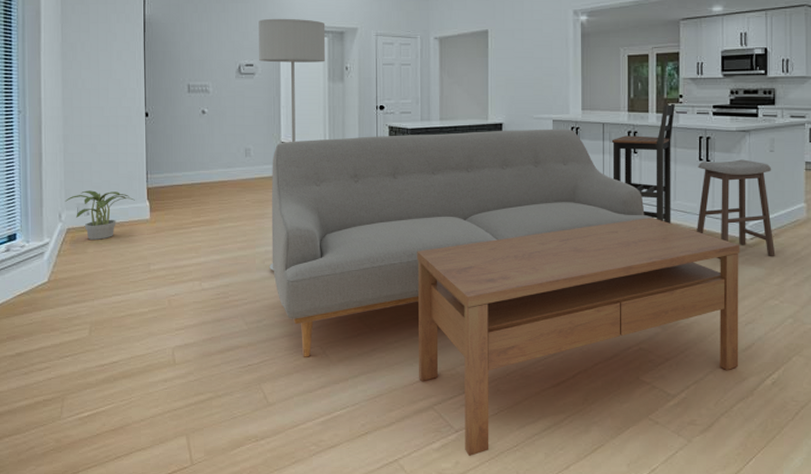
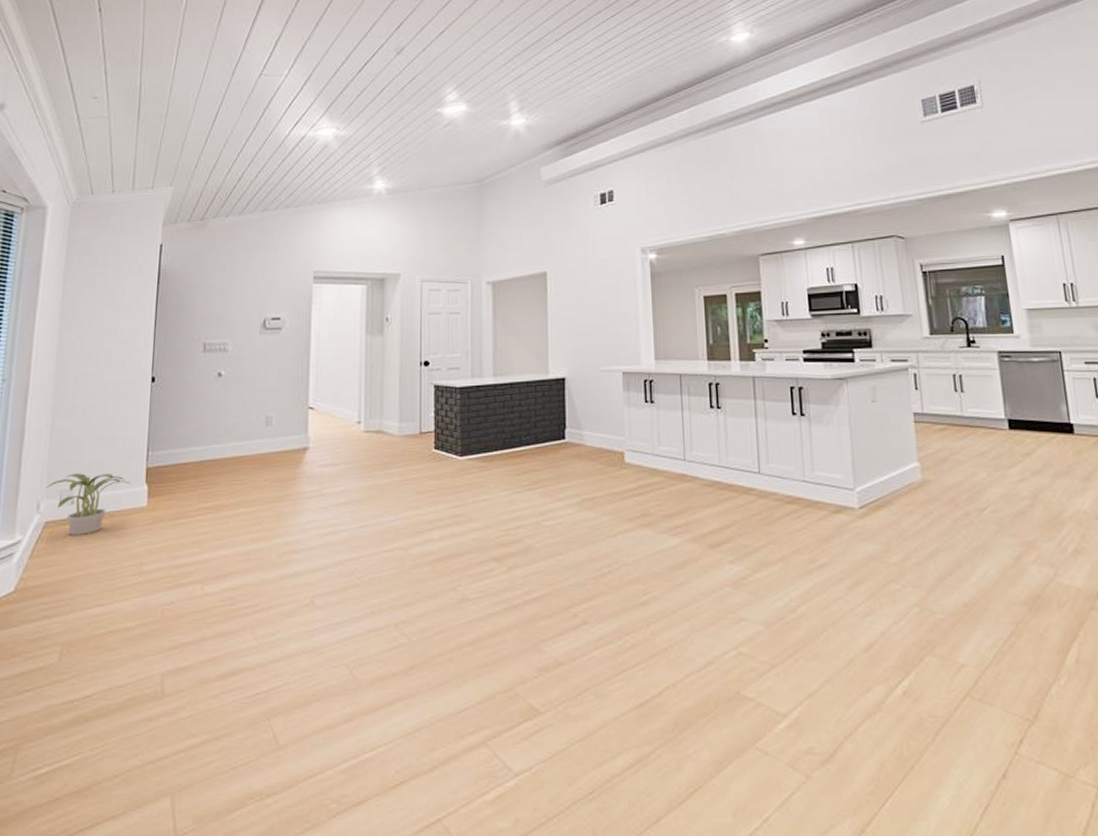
floor lamp: present [259,18,326,271] -> none [287,264,364,567]
sofa: present [271,128,653,357] -> none [291,382,744,681]
coffee table: present [417,218,740,457] -> none [466,485,861,811]
bar stool: present [611,103,675,224] -> none [690,349,766,492]
bar stool: present [697,159,776,256] -> none [791,412,891,529]

